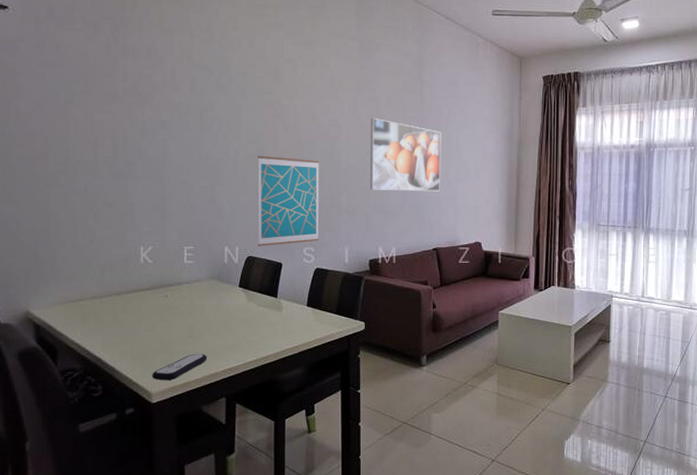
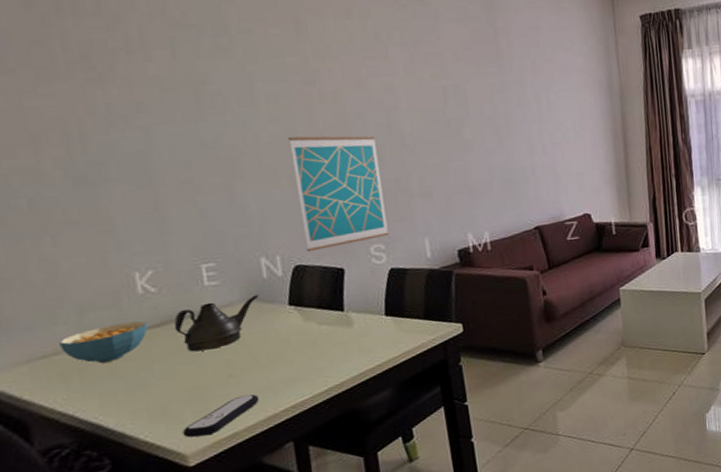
cereal bowl: none [86,284,142,311] -> present [59,321,148,363]
teapot: none [159,275,220,313] -> present [174,294,260,352]
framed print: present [370,118,442,192] -> none [435,78,535,167]

